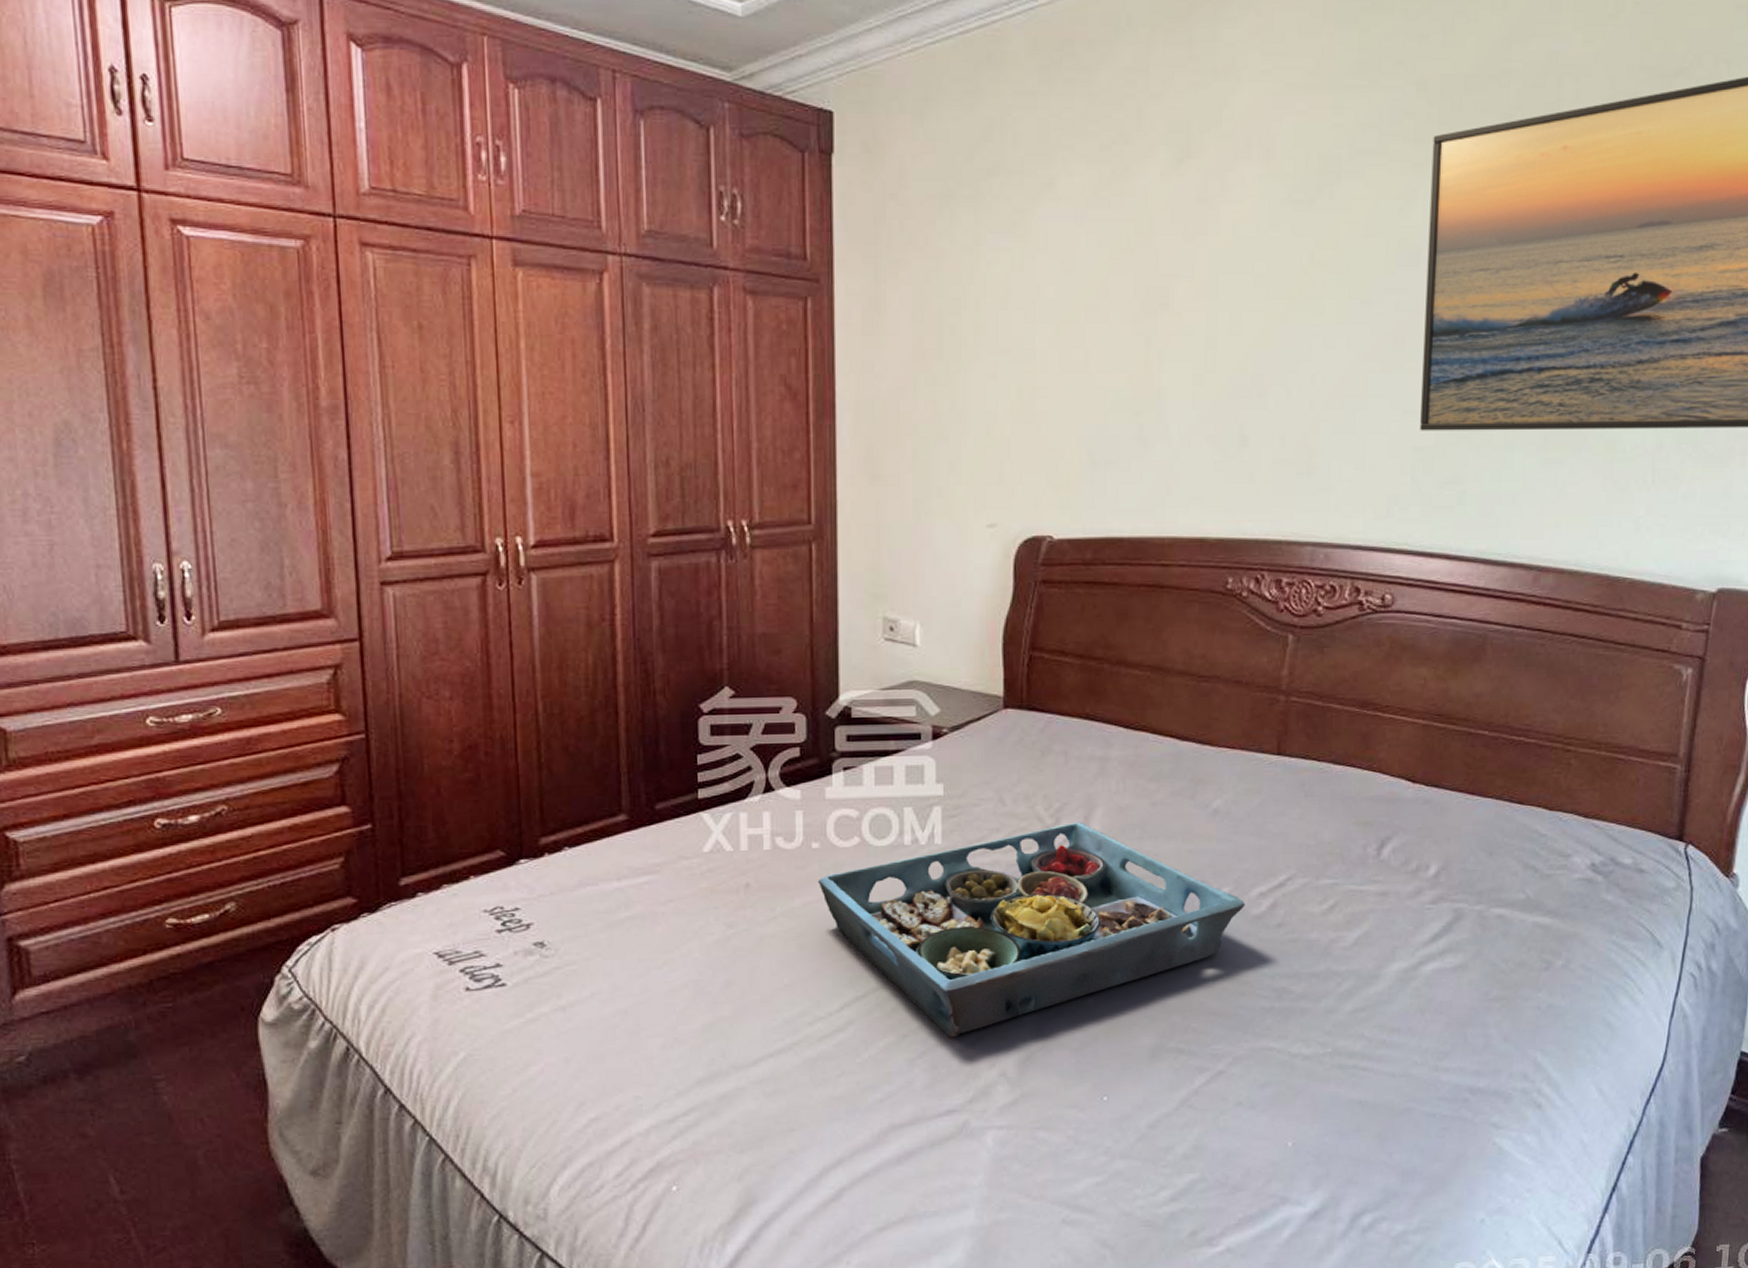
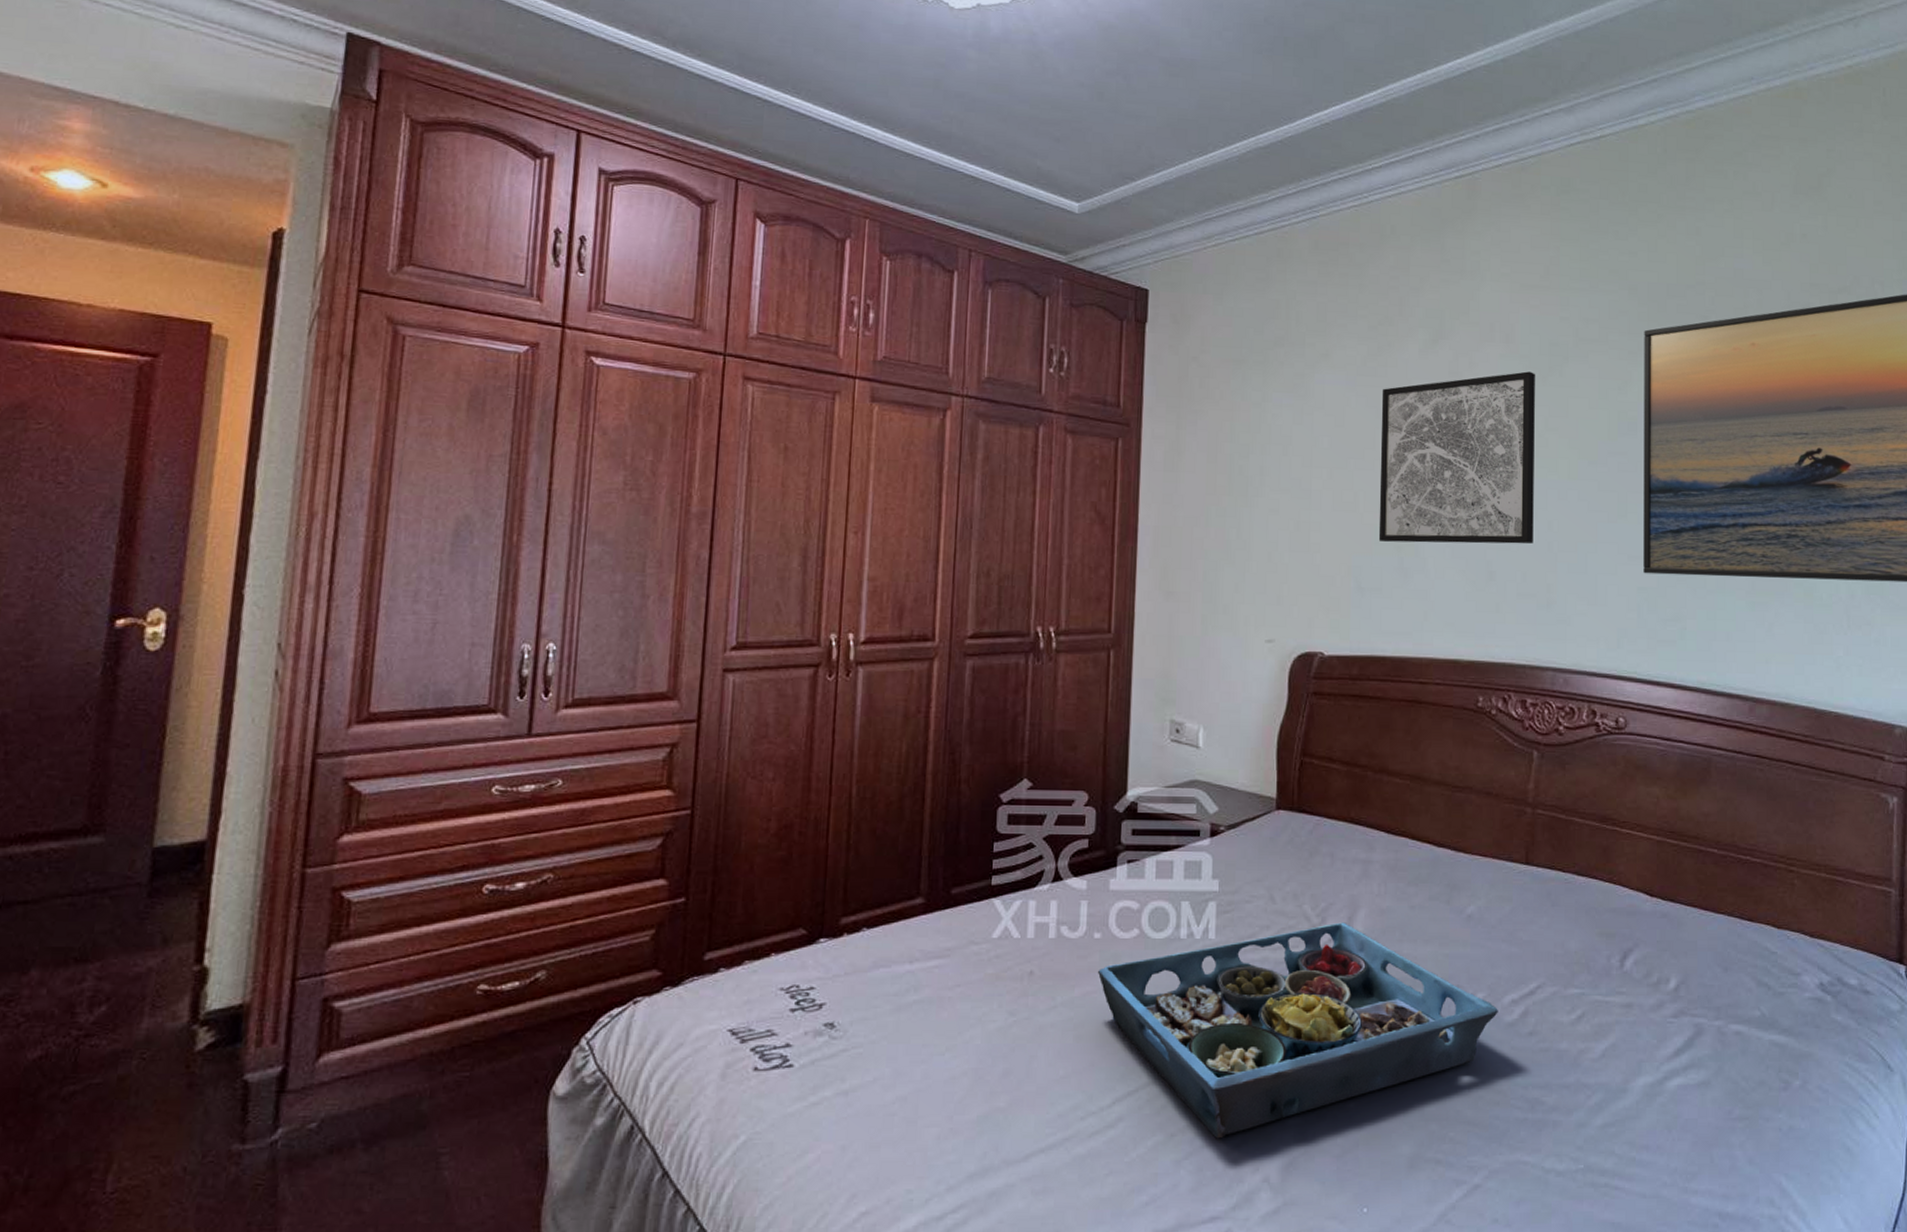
wall art: none [1114,194,1300,406] -> present [1378,371,1535,544]

